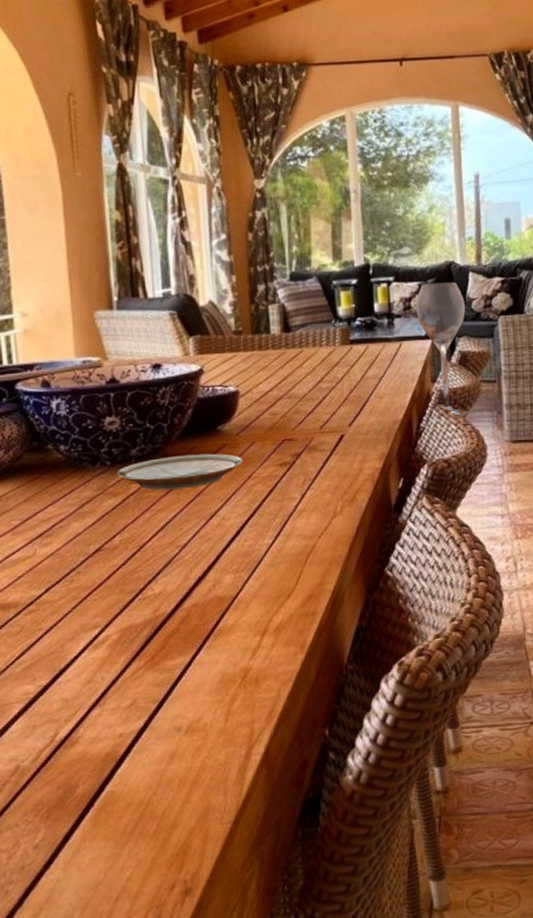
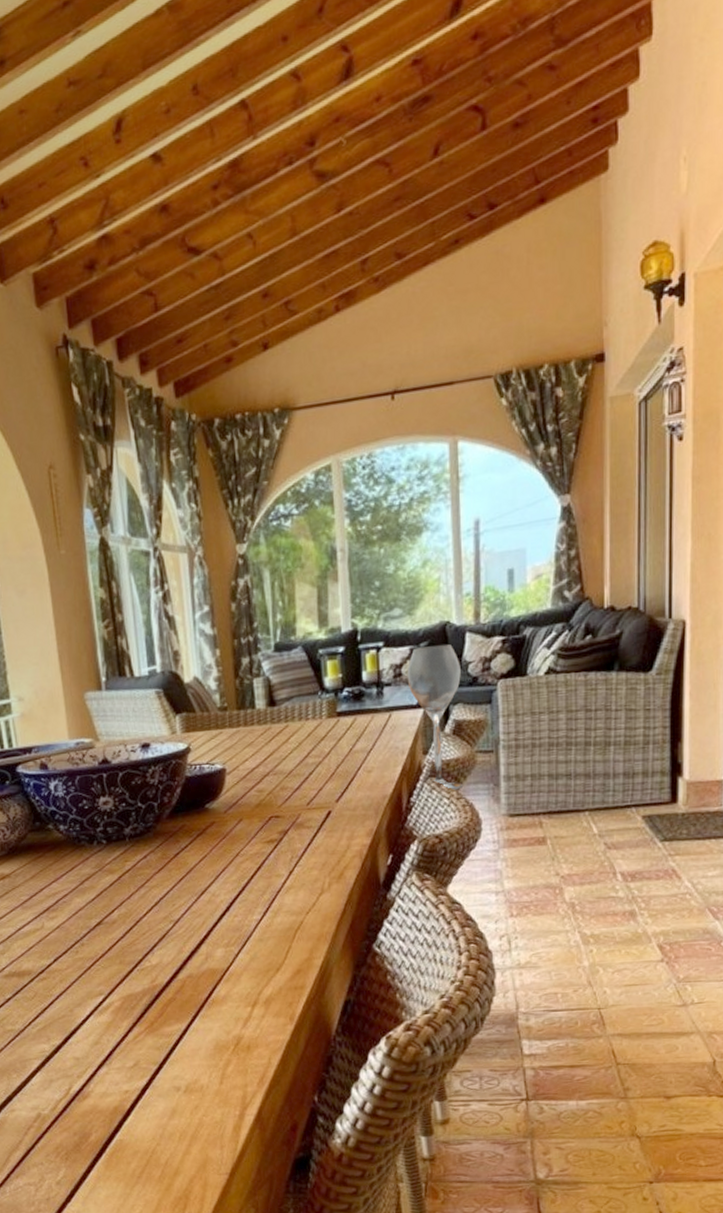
plate: present [116,453,243,491] -> none [112,831,231,868]

